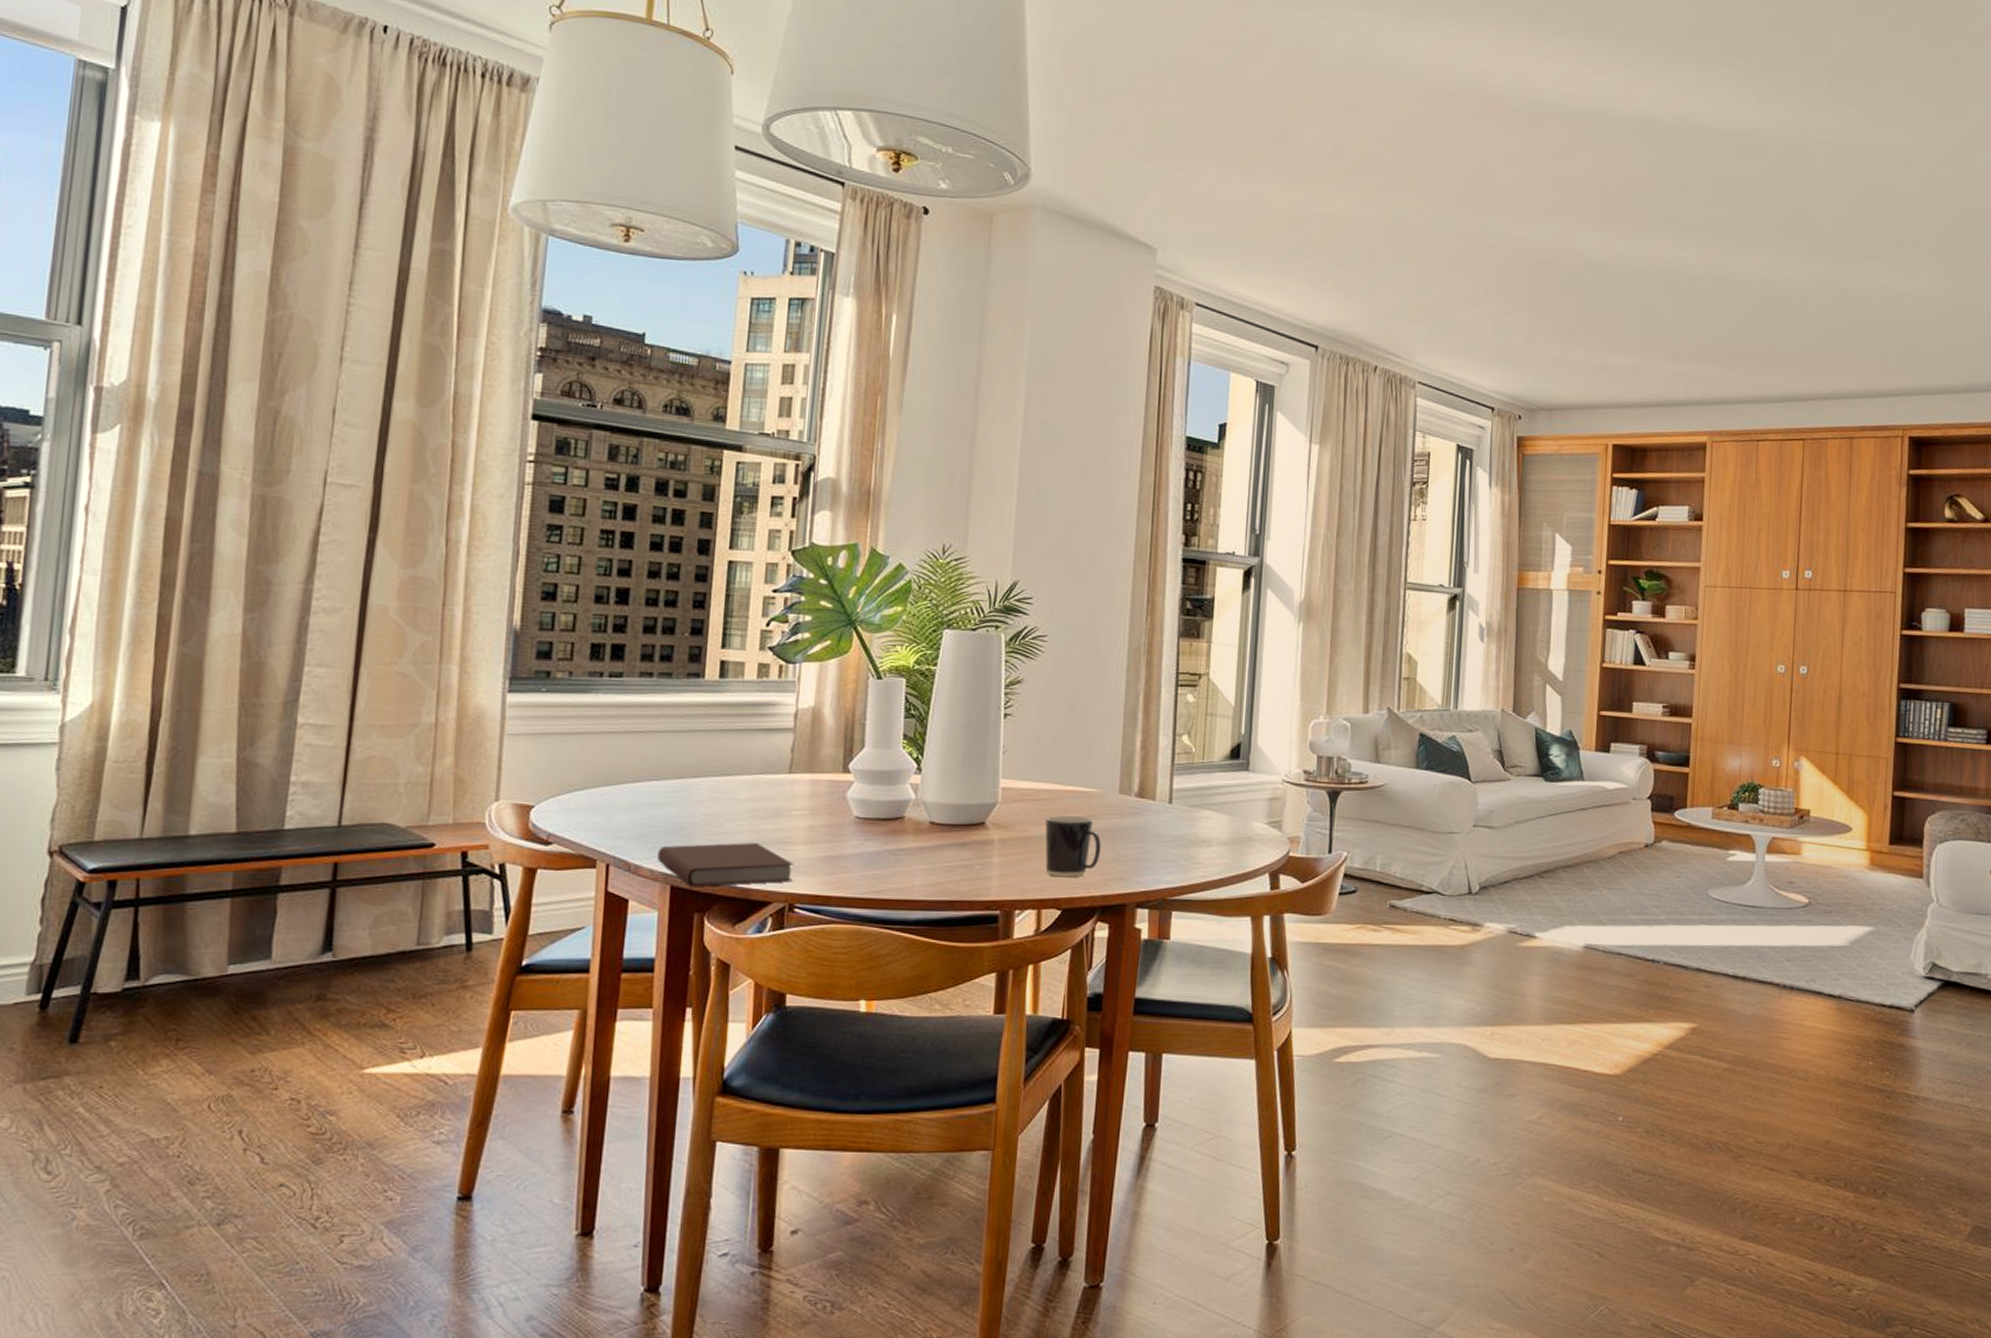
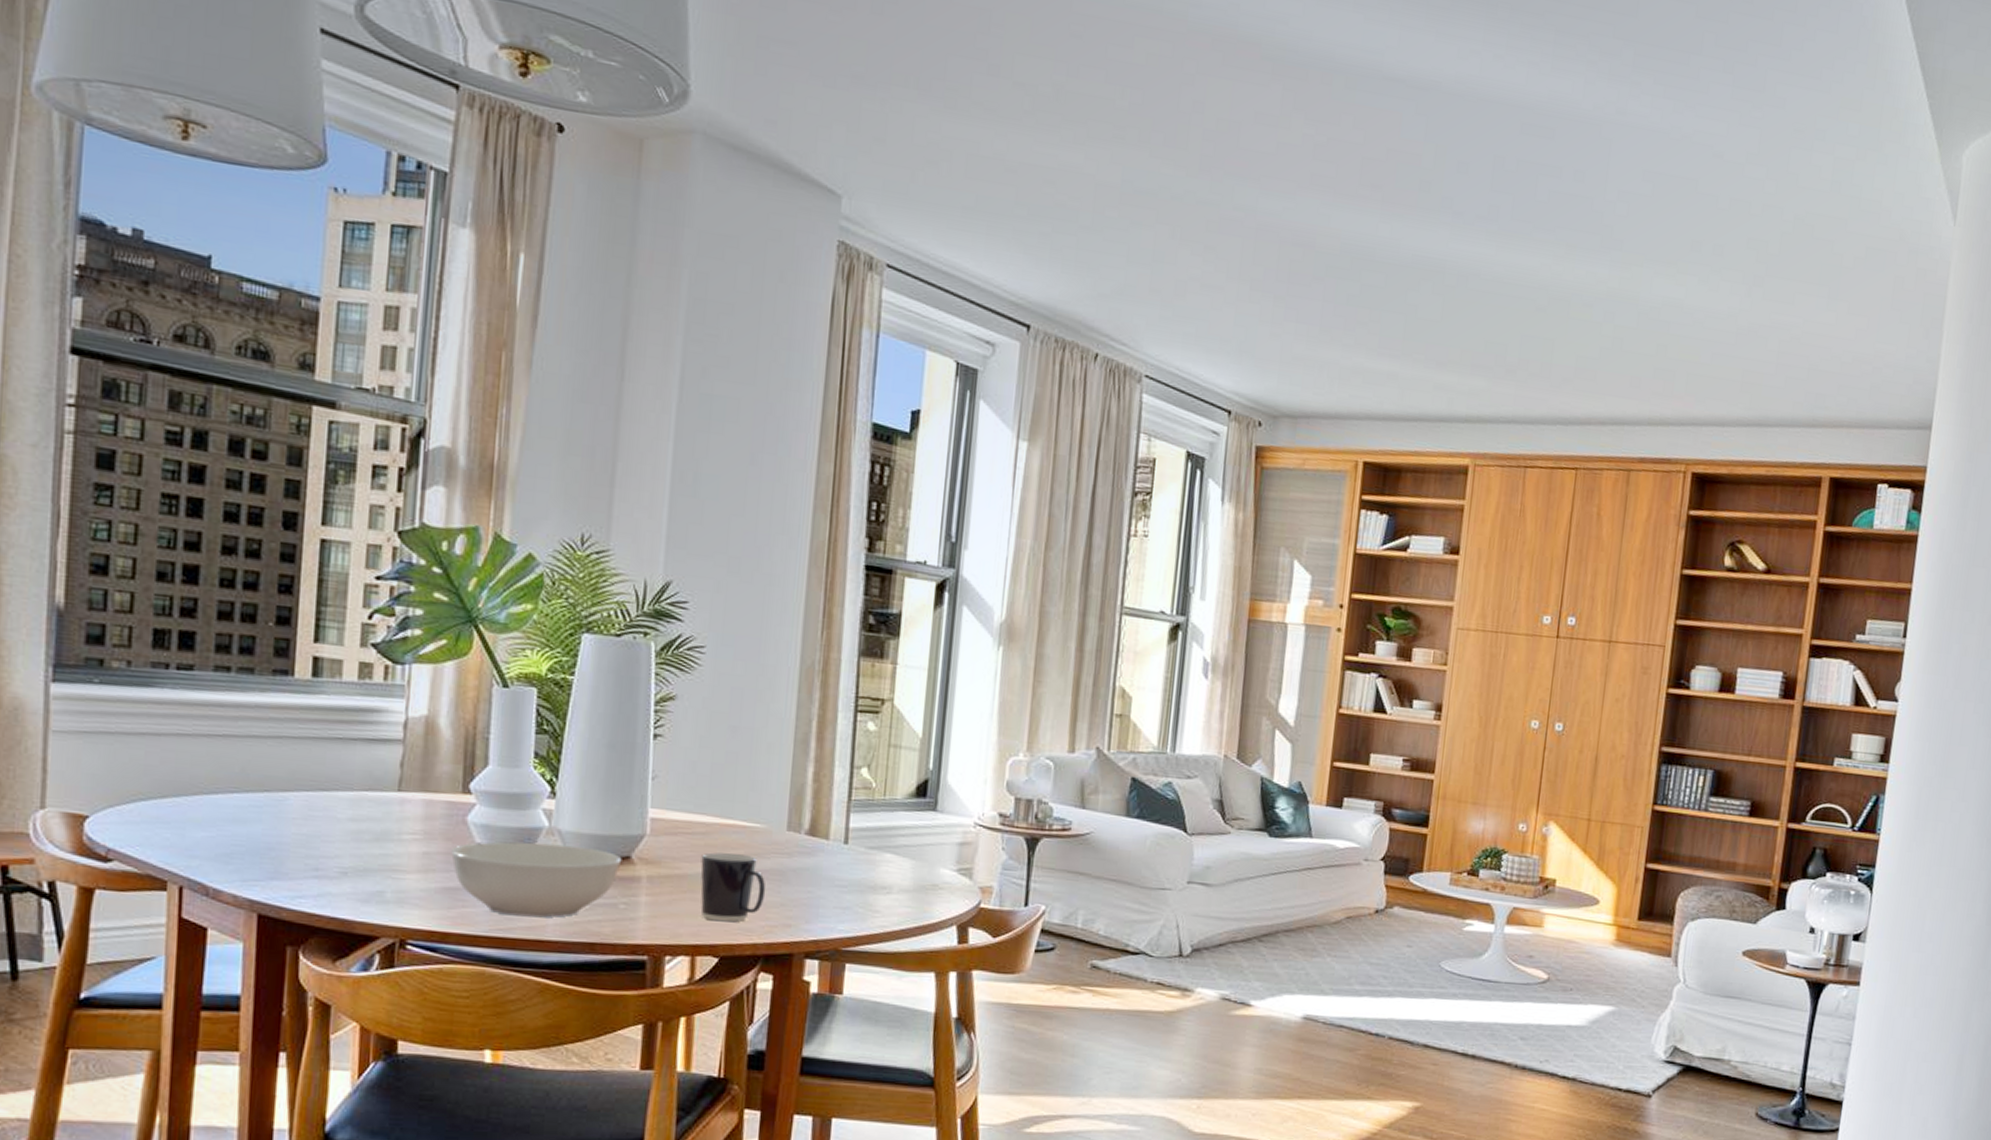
book: present [657,842,794,888] -> none [241,868,405,917]
bowl: none [833,813,978,880] -> present [451,841,622,918]

